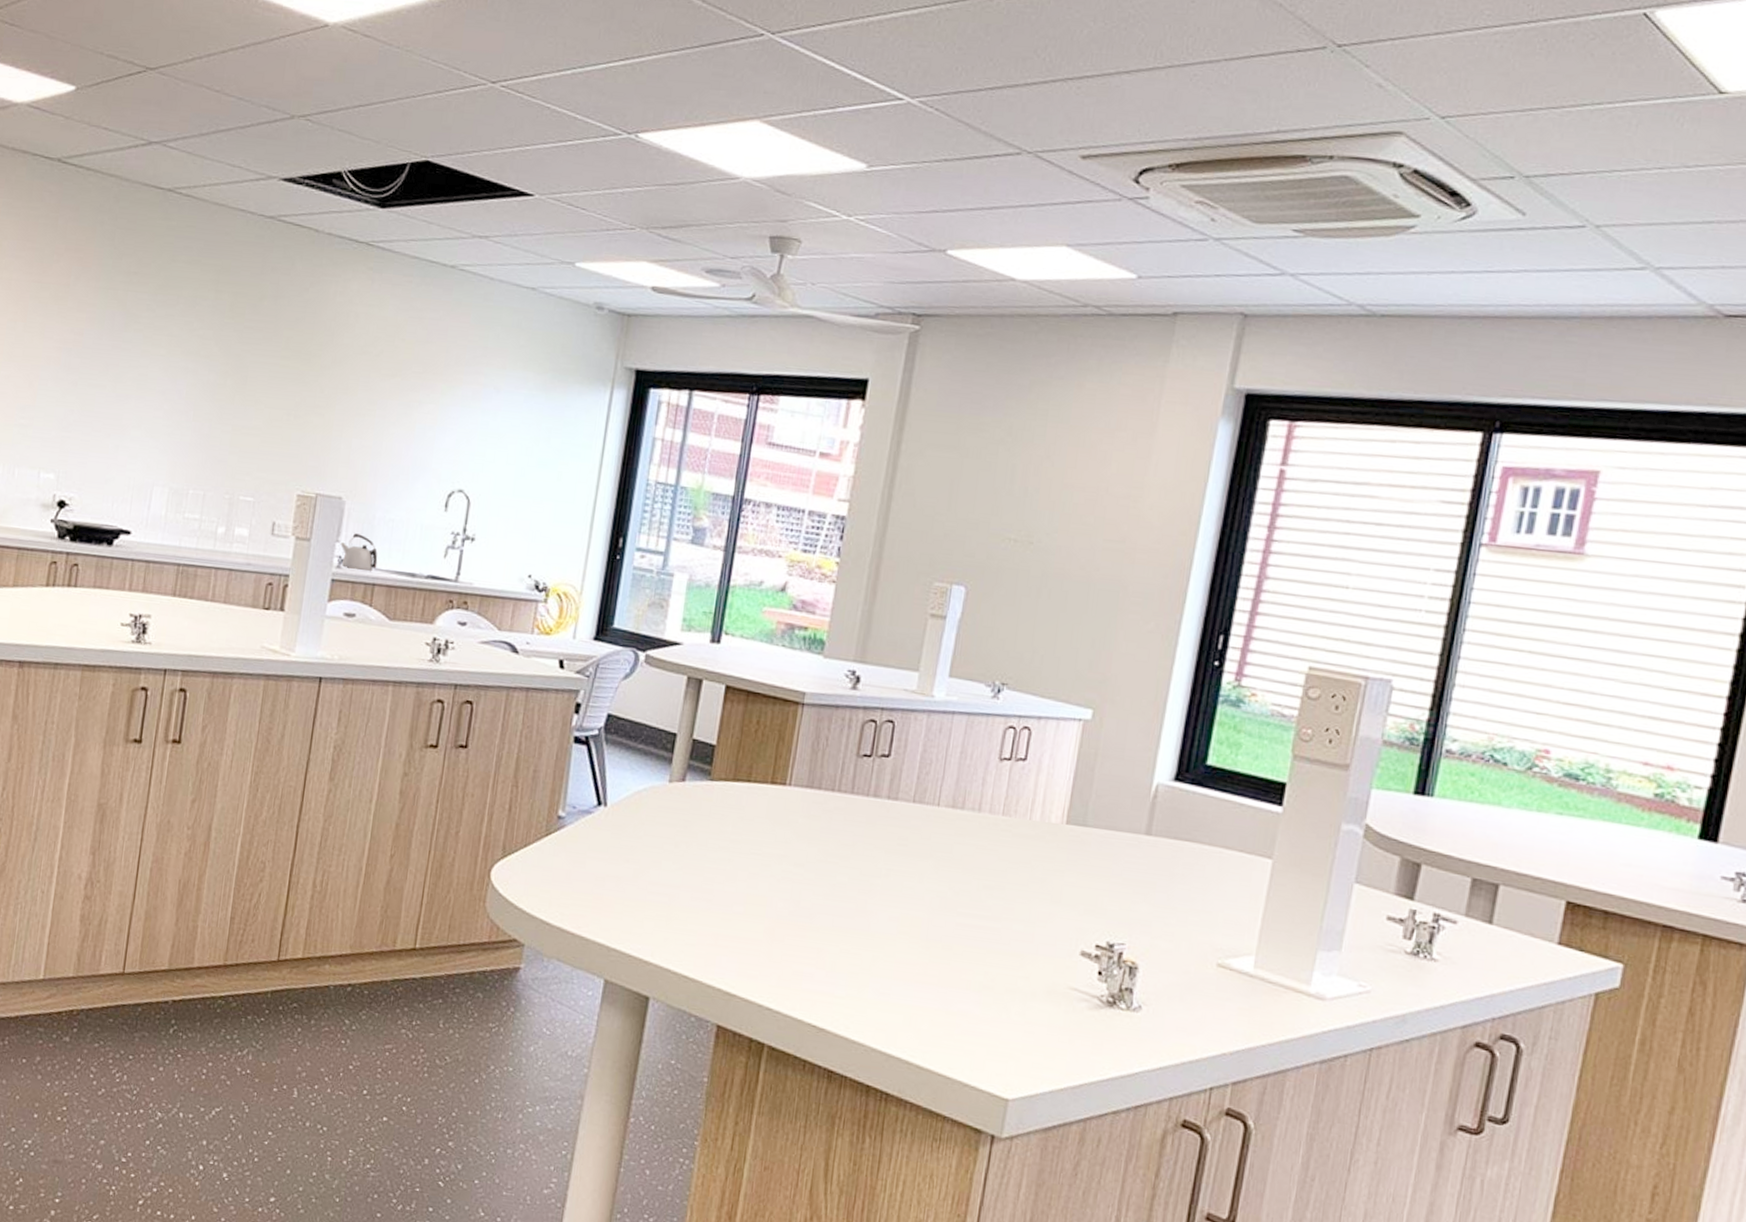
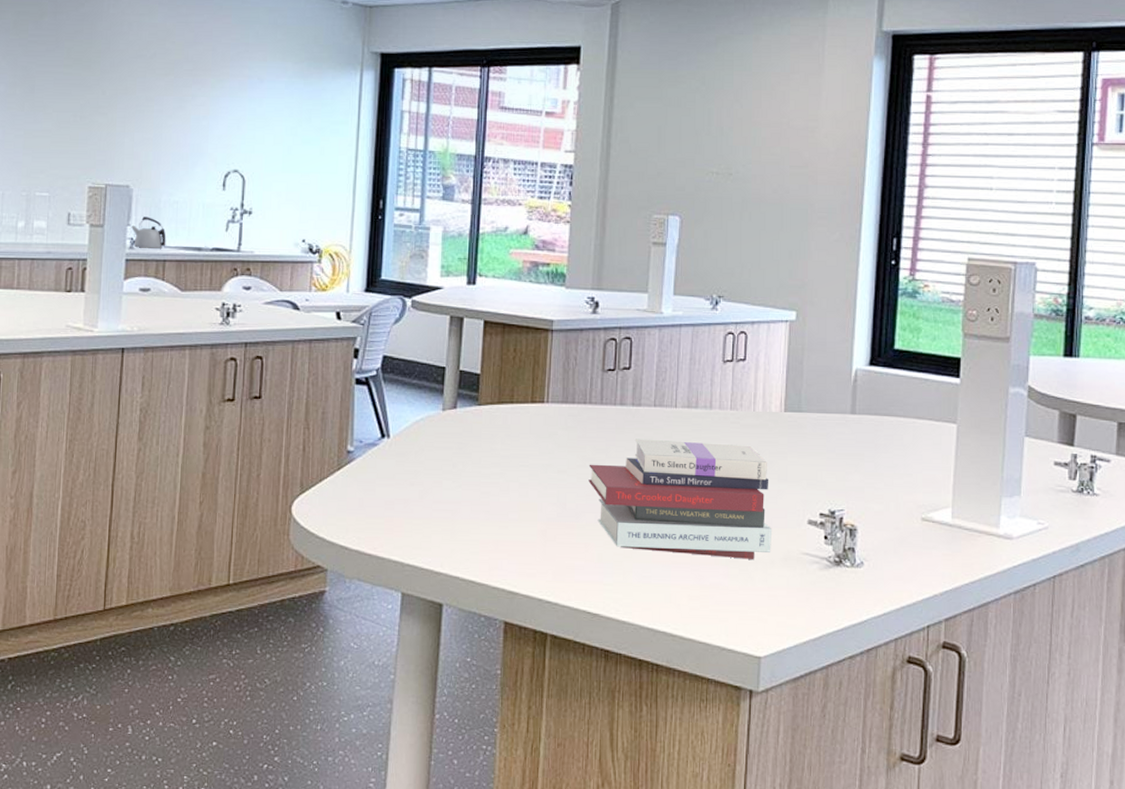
books: none [828,837,1040,989] -> present [588,439,773,559]

